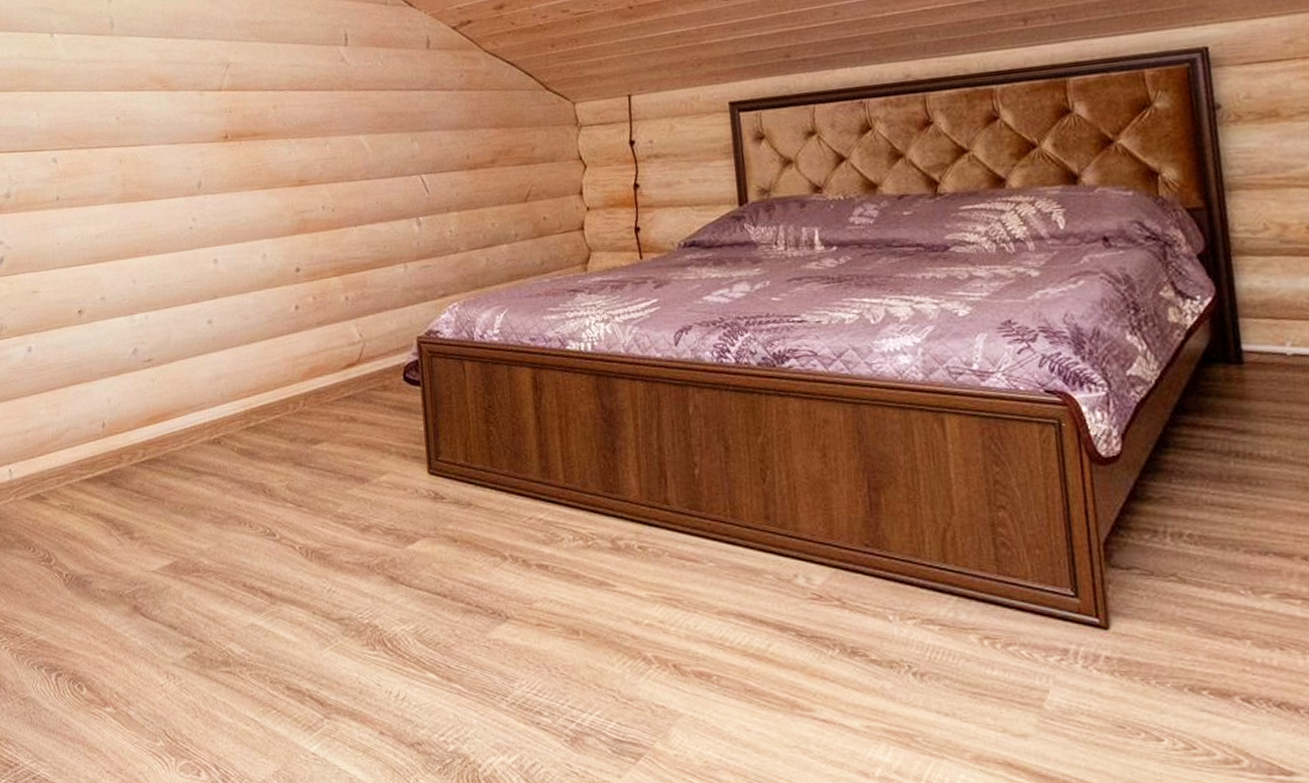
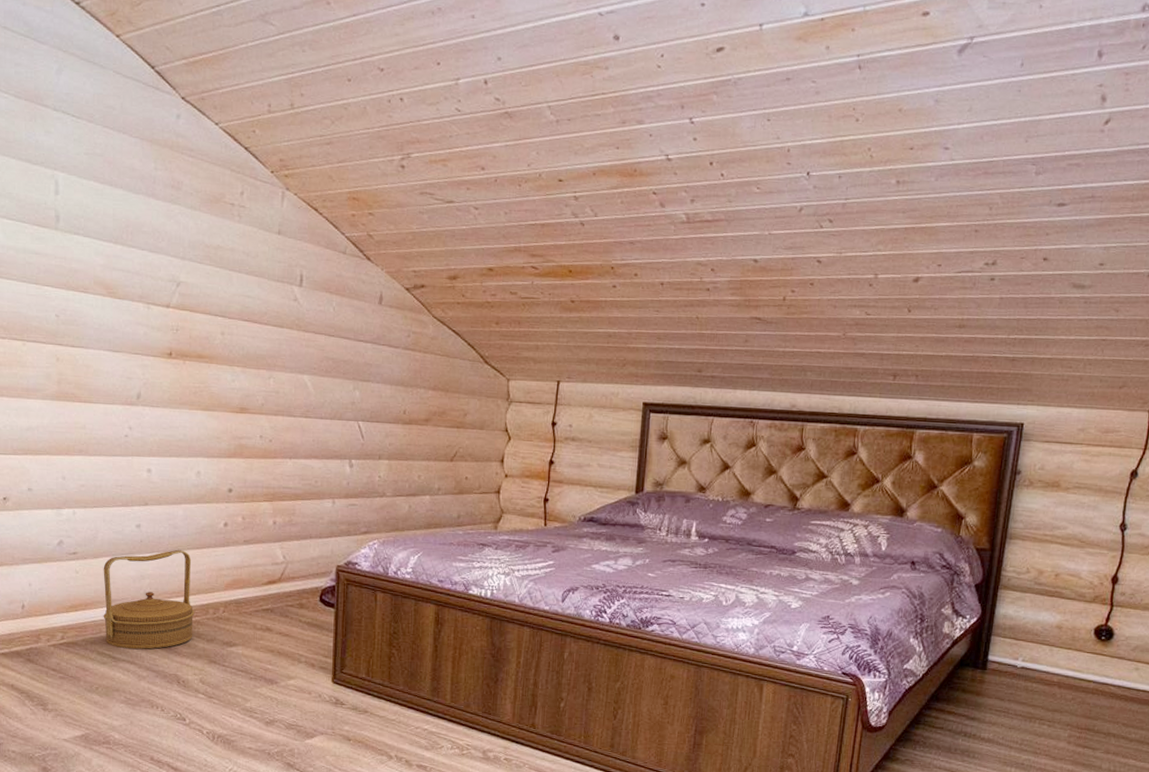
basket: none [178,341,275,460] -> present [103,549,195,650]

